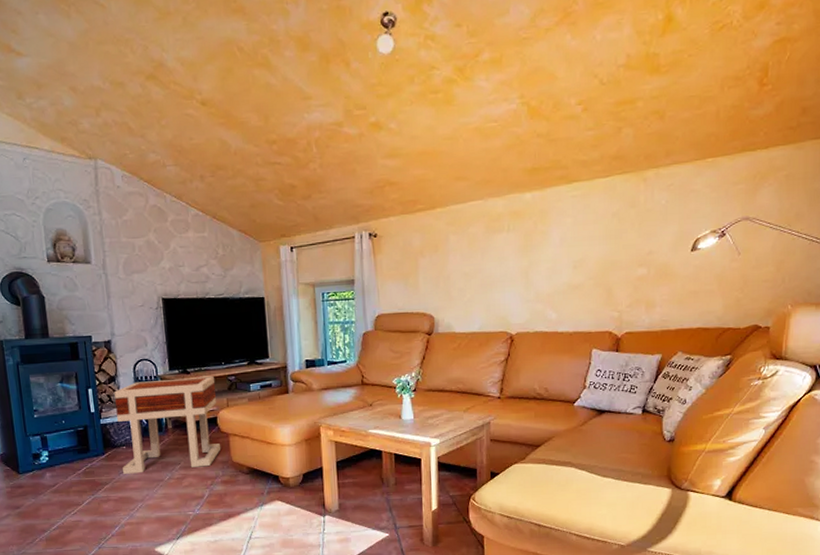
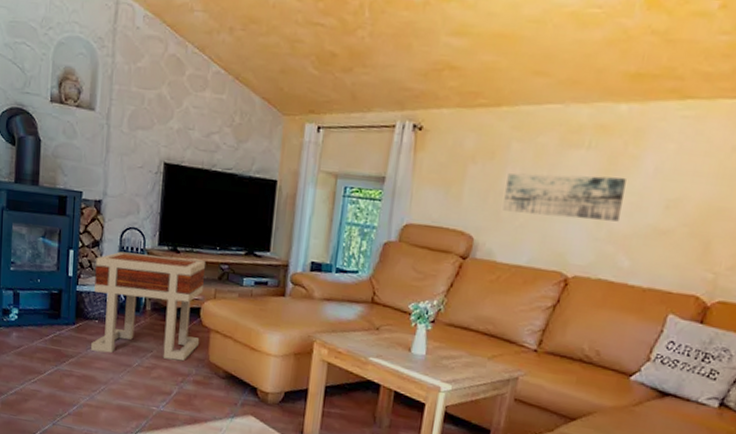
wall art: none [451,249,543,291] -> present [503,172,626,222]

